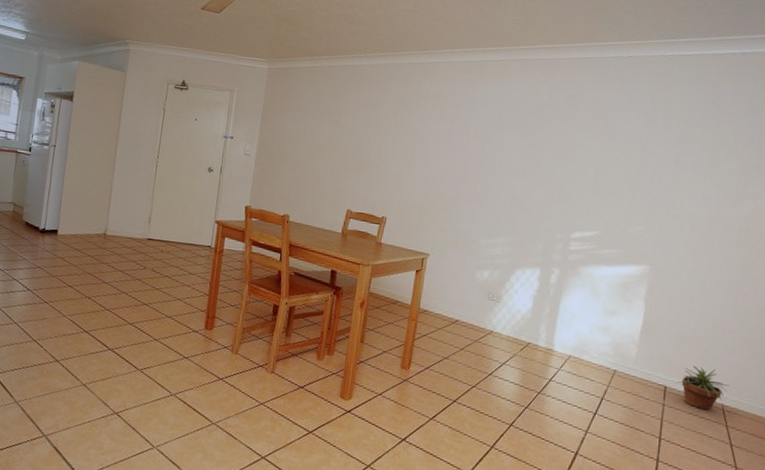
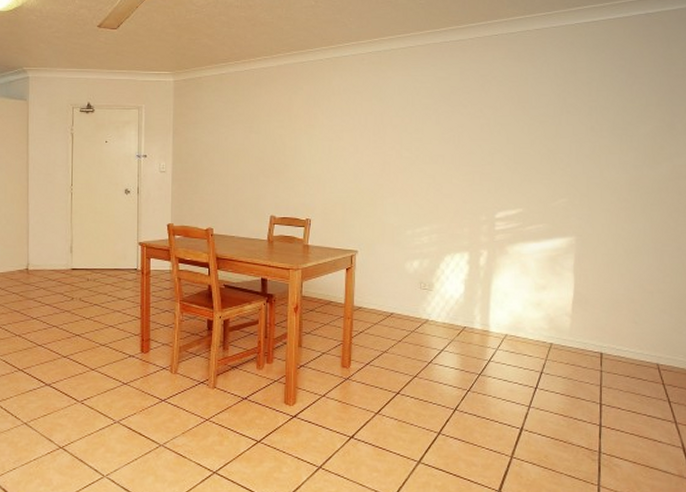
potted plant: present [676,365,730,411] -> none [611,329,663,372]

